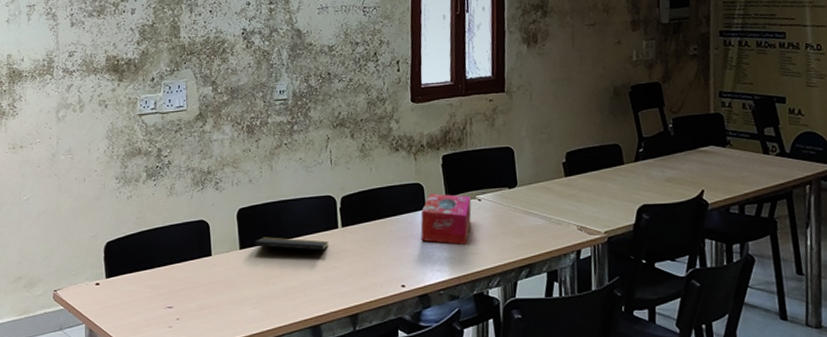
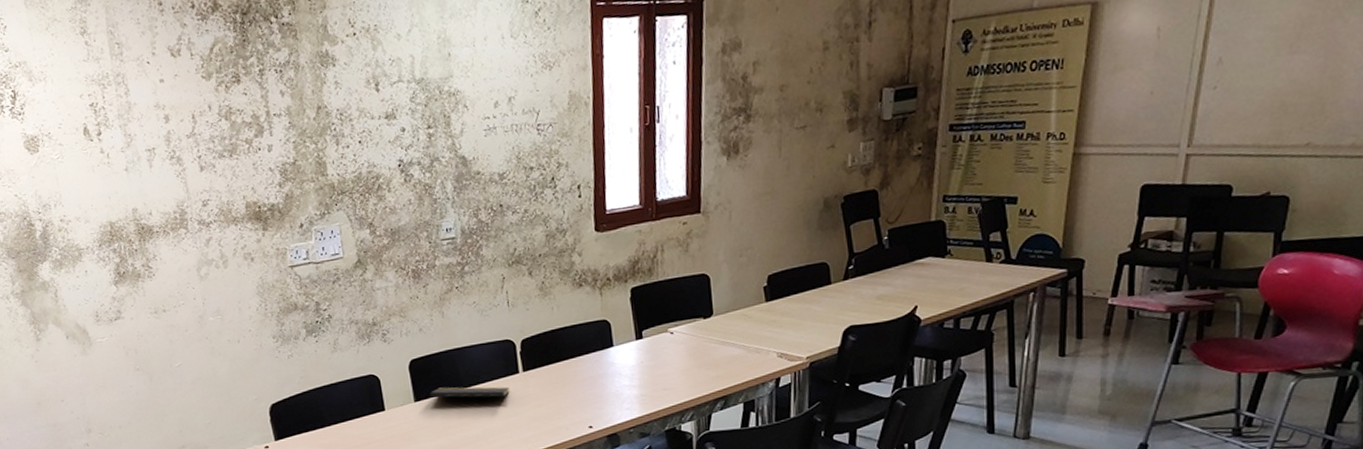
tissue box: present [420,193,472,246] -> none [608,329,663,382]

